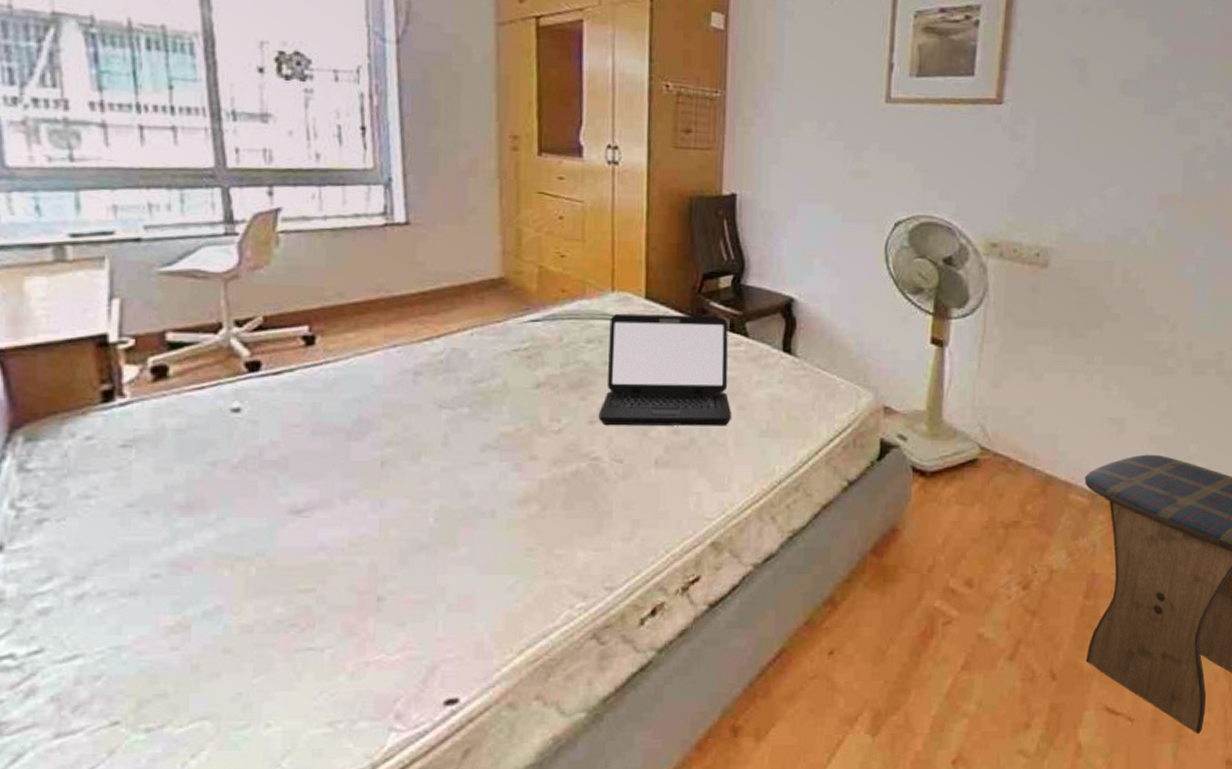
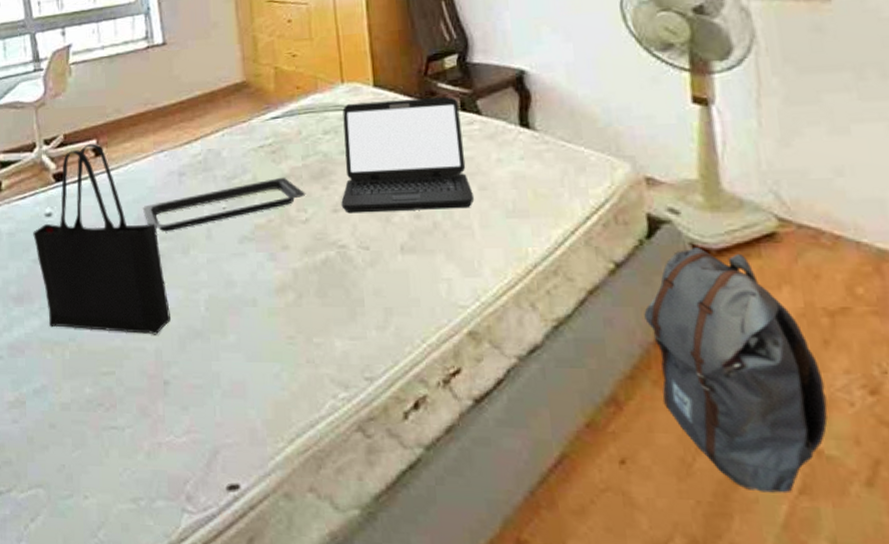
tote bag: none [212,329,391,548] -> present [33,143,170,335]
serving tray: none [364,384,562,435] -> present [142,177,306,231]
backpack: none [866,470,993,670] -> present [644,248,828,494]

